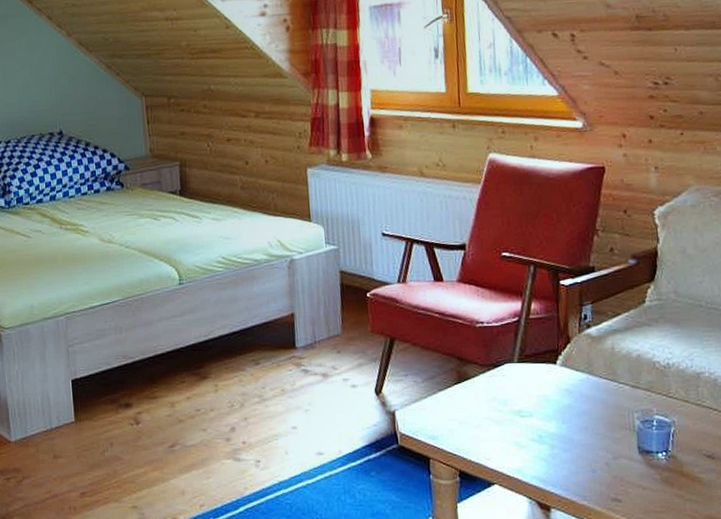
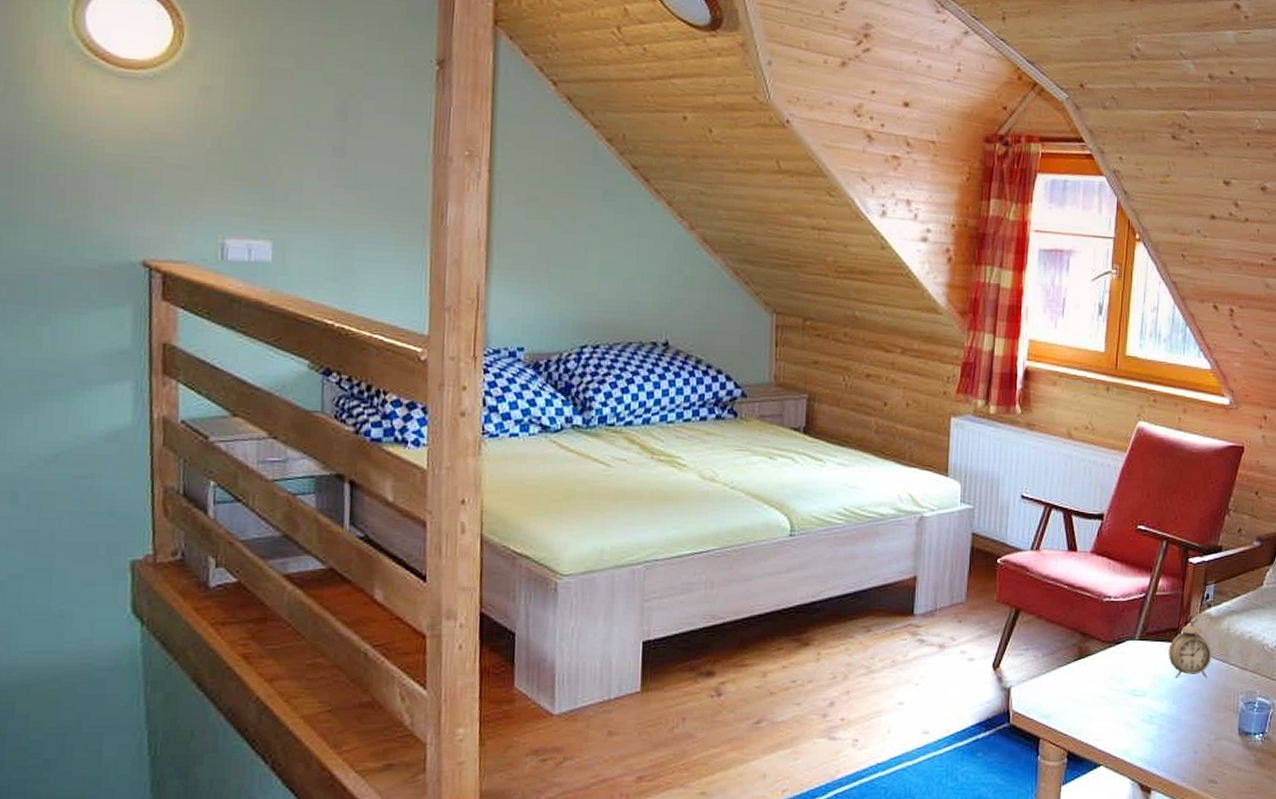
alarm clock: none [550,334,599,399] -> present [1168,613,1212,679]

